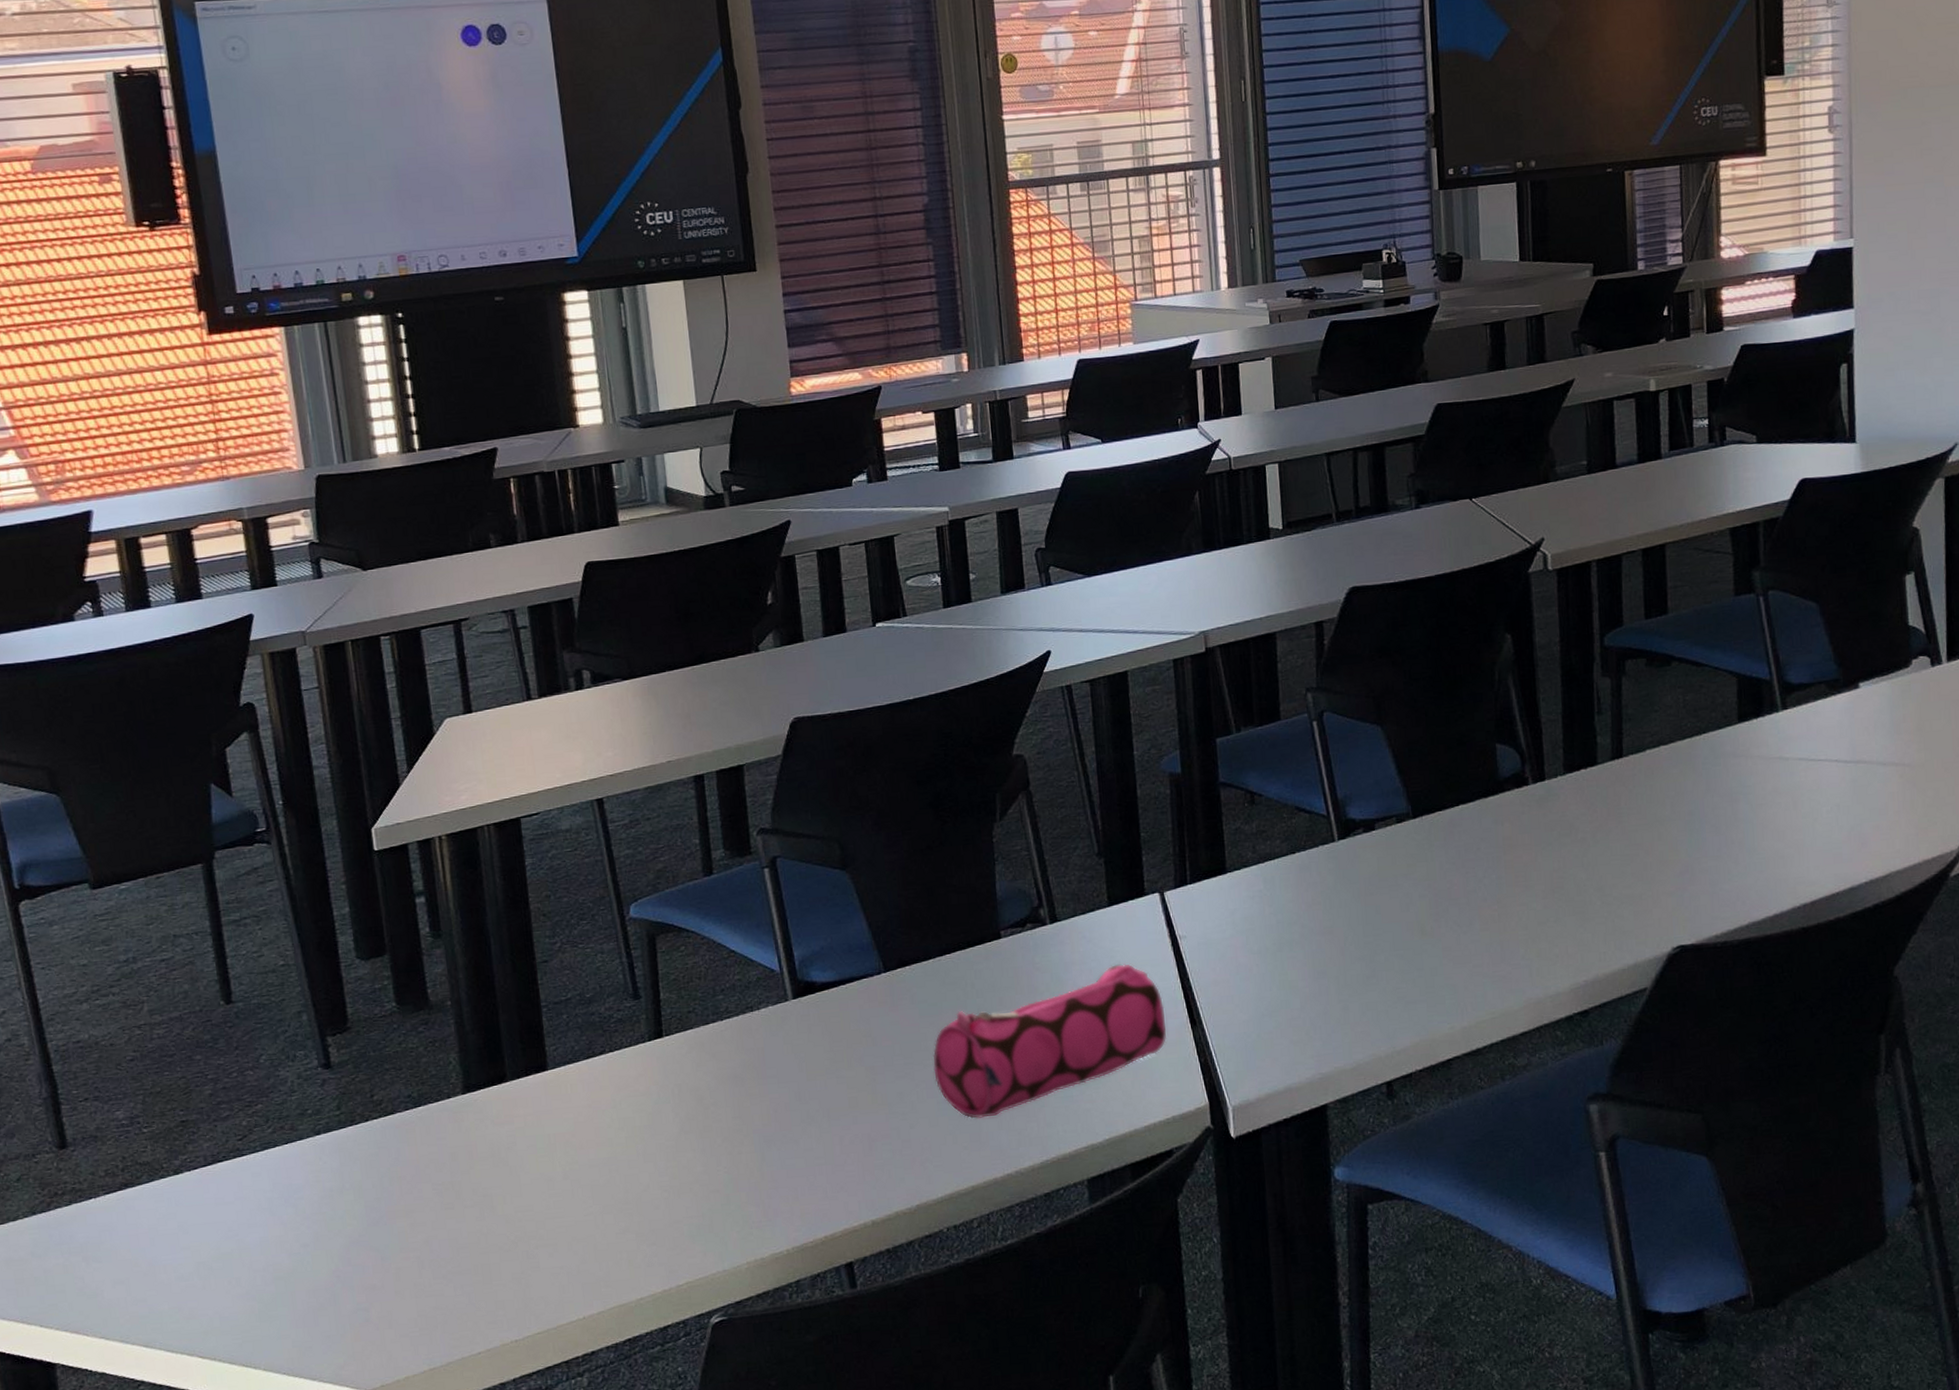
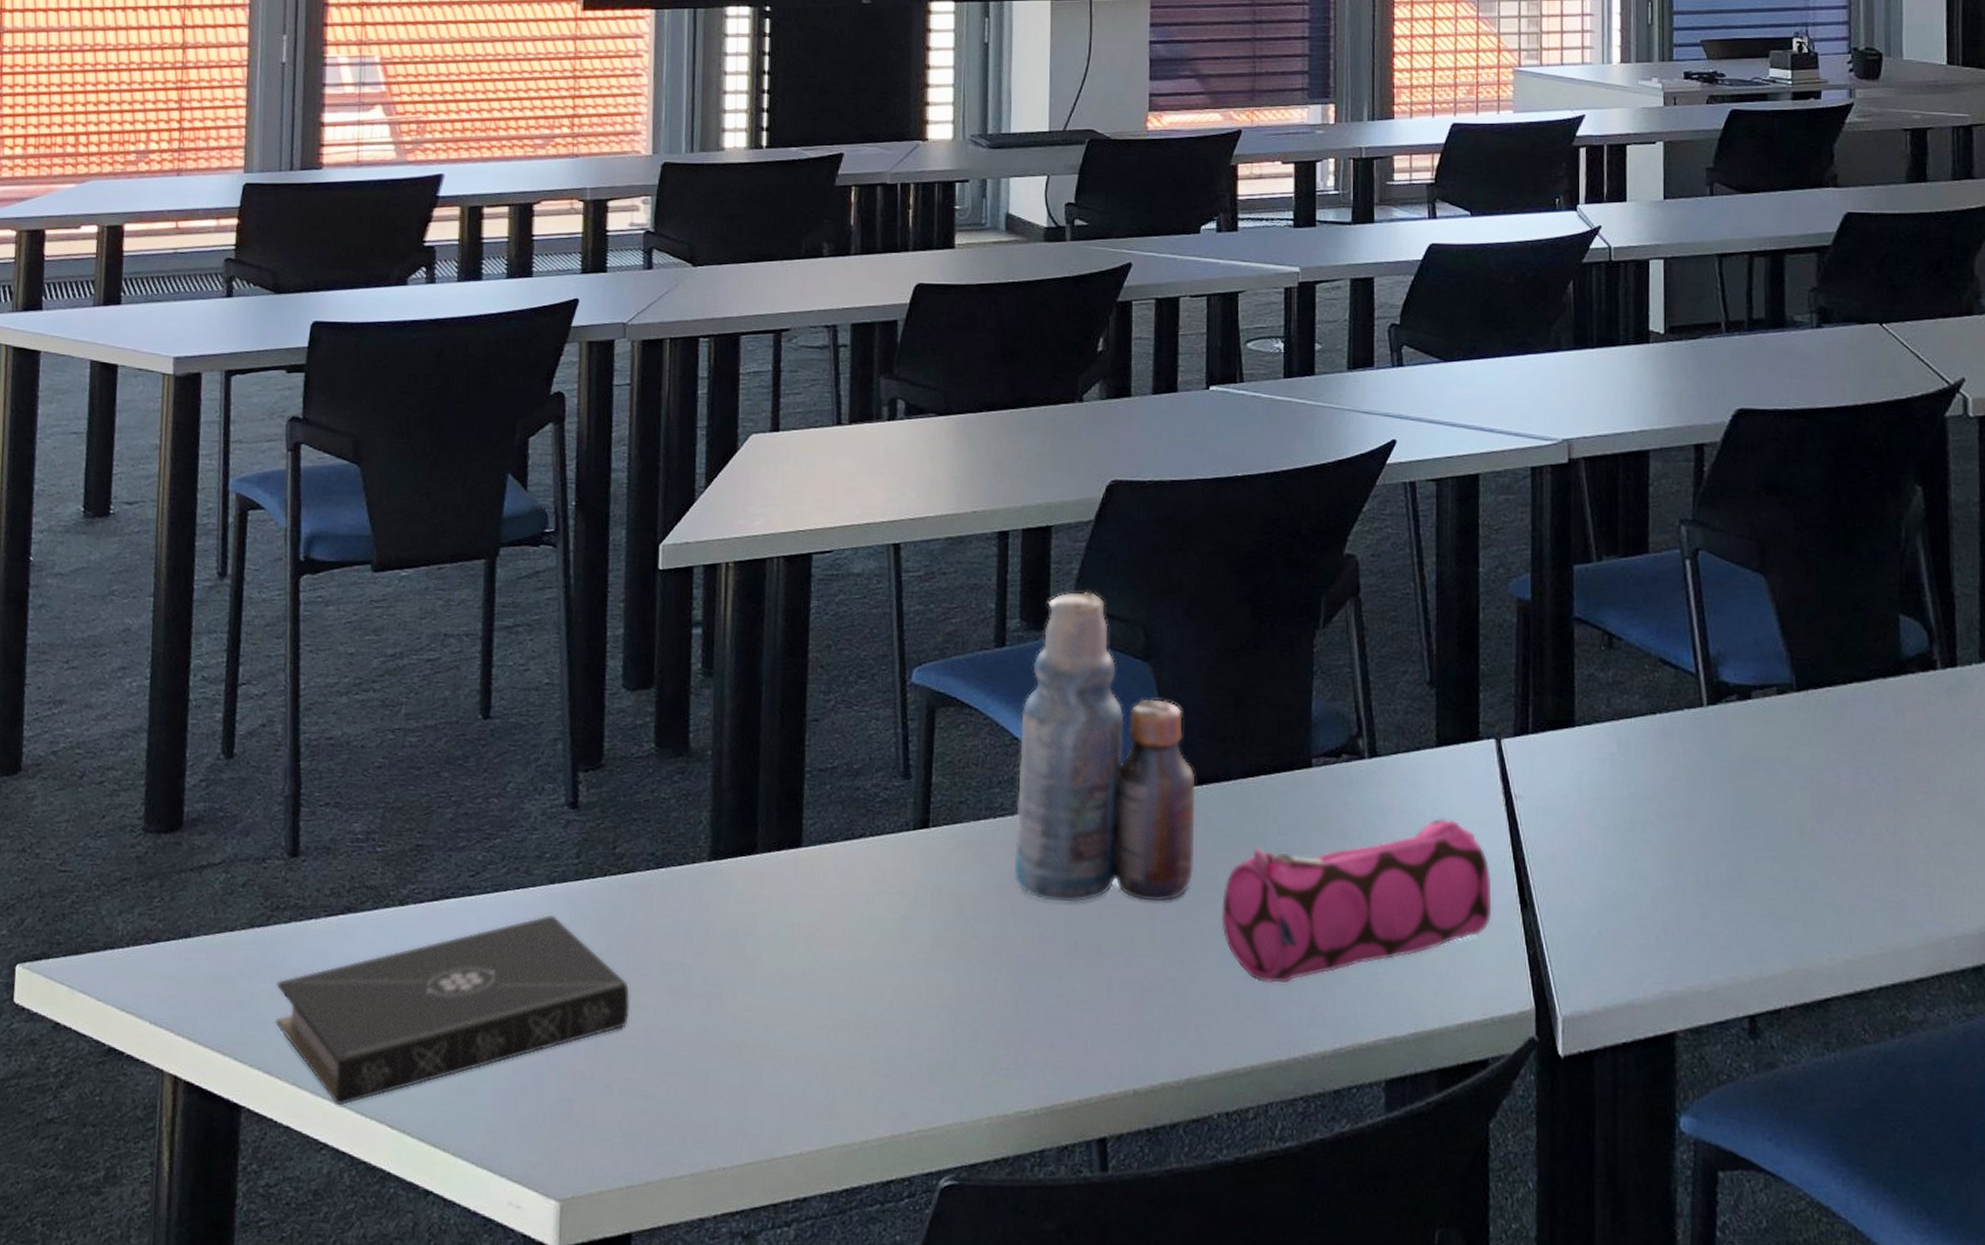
book: none [68,1160,410,1349] -> present [275,915,631,1106]
bottle: none [735,817,906,1082] -> present [1014,591,1196,903]

